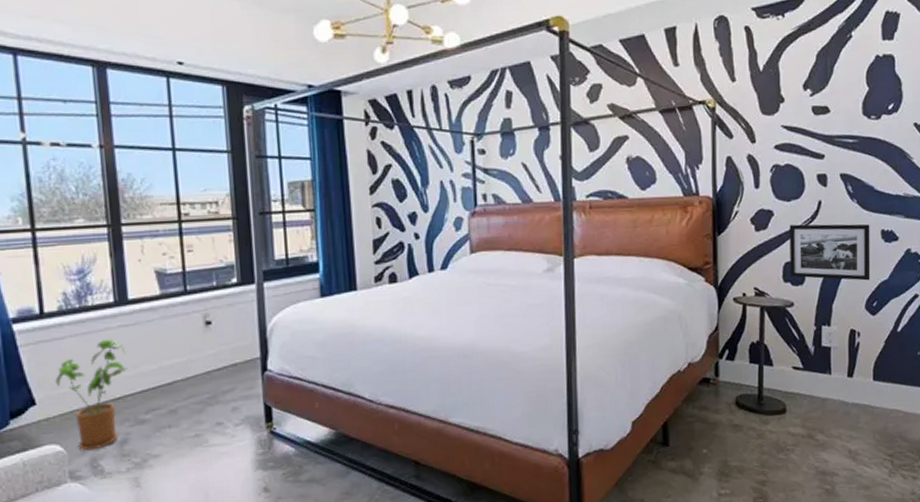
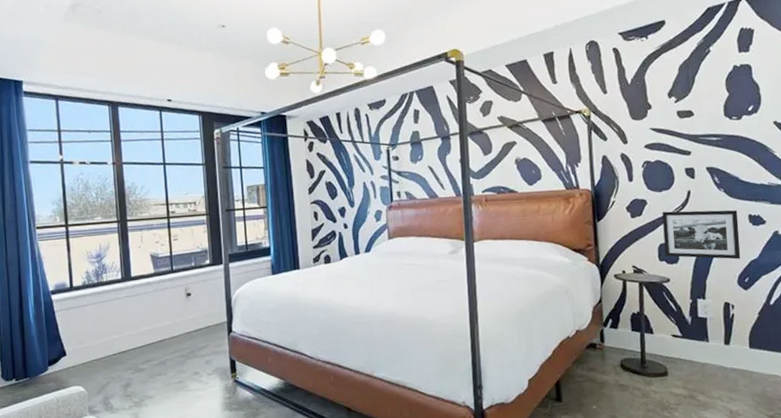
house plant: present [55,338,128,451] -> none [80,306,131,391]

